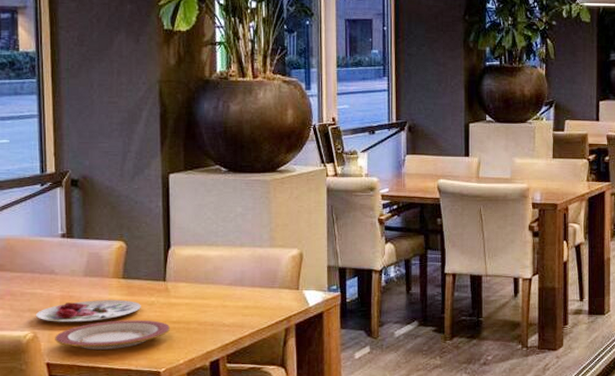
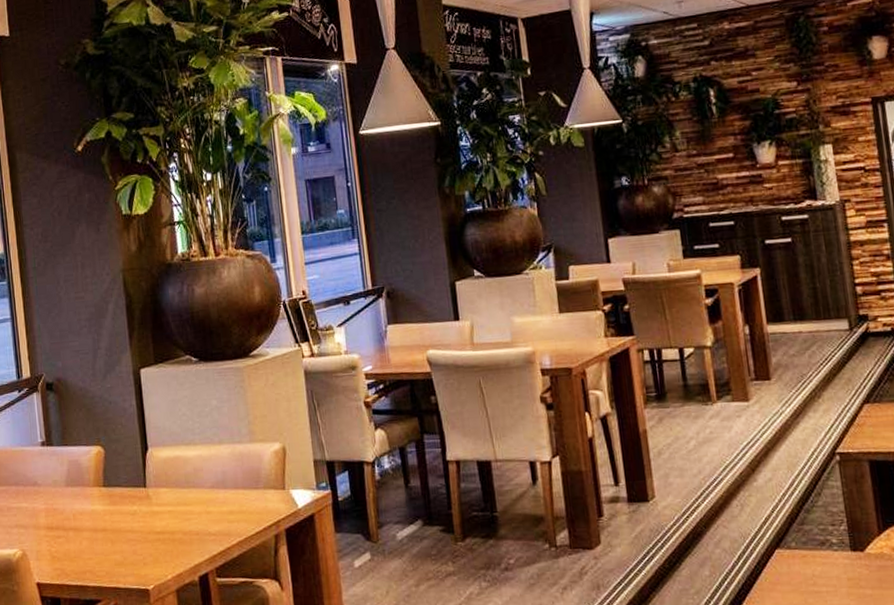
plate: present [35,300,141,323] -> none [22,510,124,539]
plate: present [55,319,171,350] -> none [43,531,156,567]

